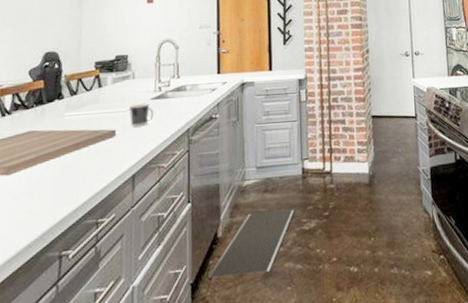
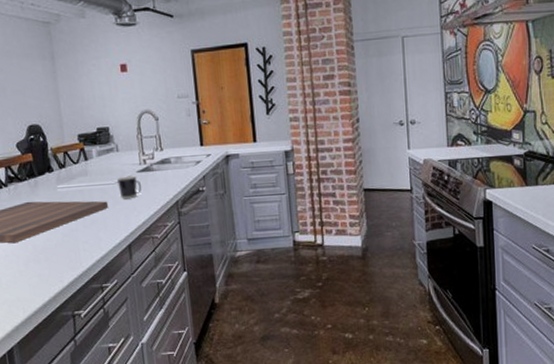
door mat: present [207,210,295,280] -> none [208,280,288,340]

